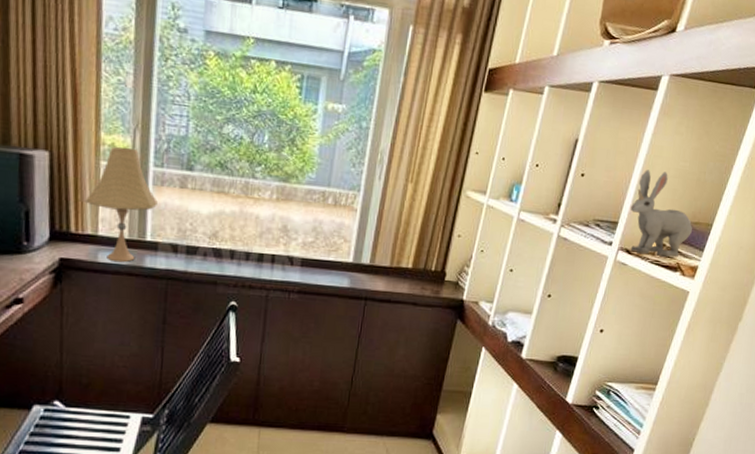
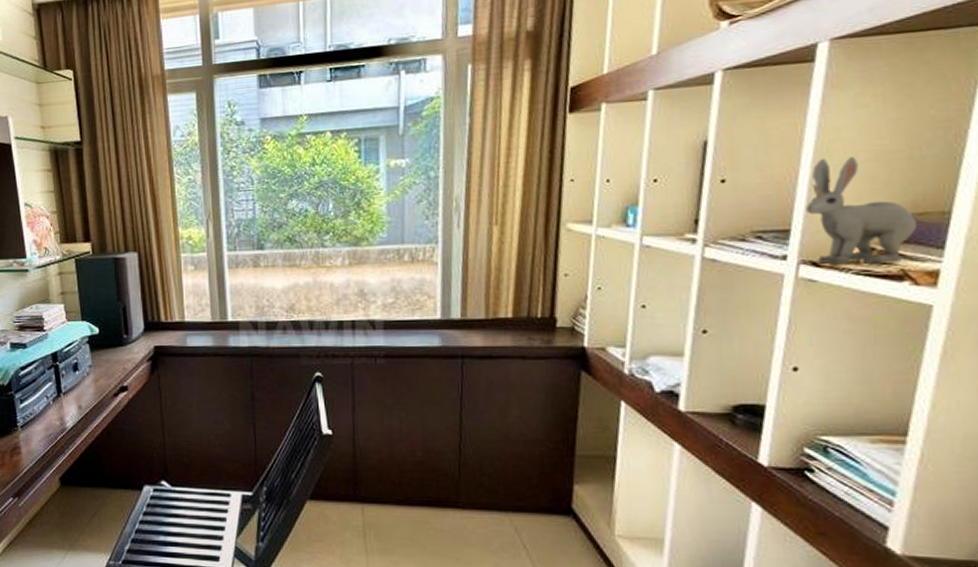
desk lamp: present [84,146,158,262] -> none [170,237,234,344]

